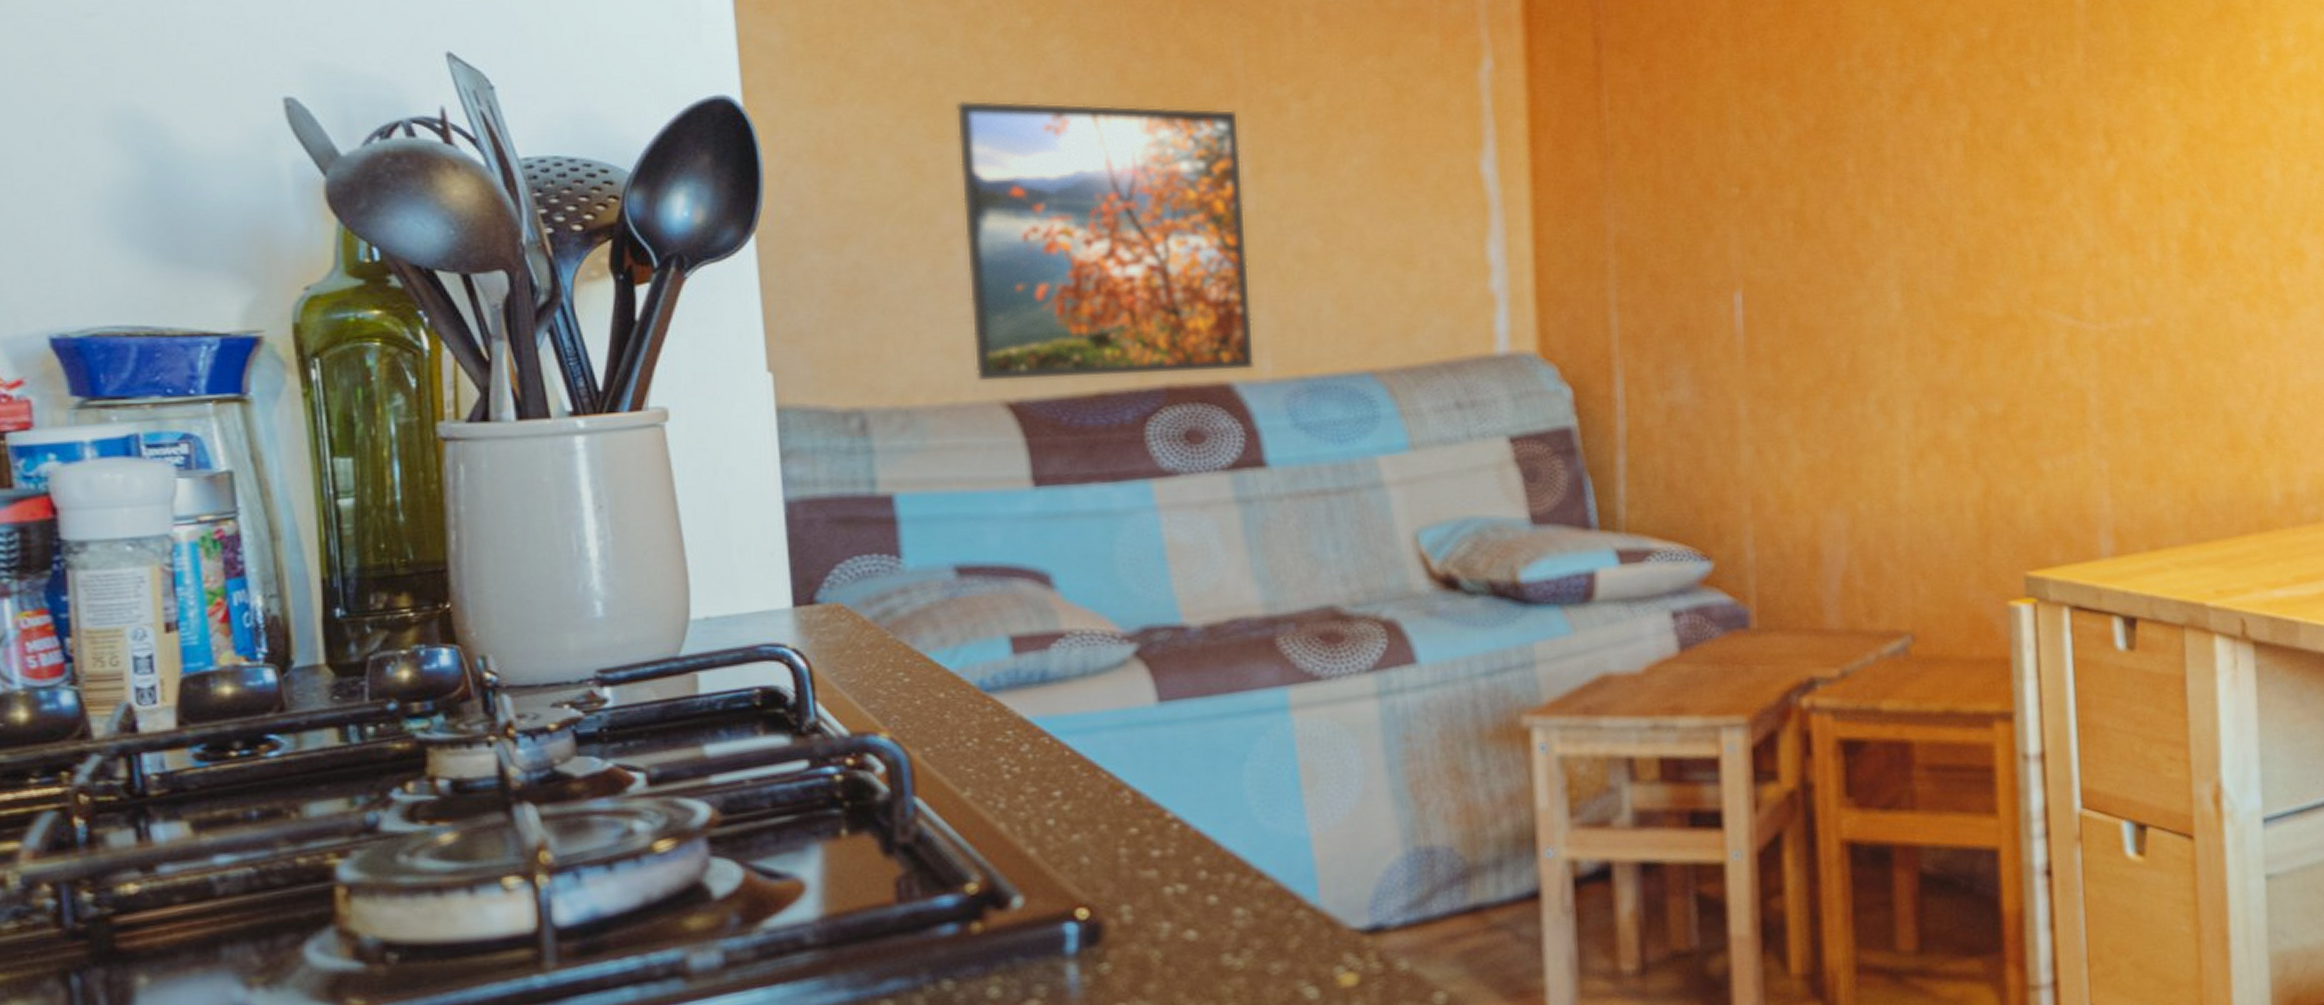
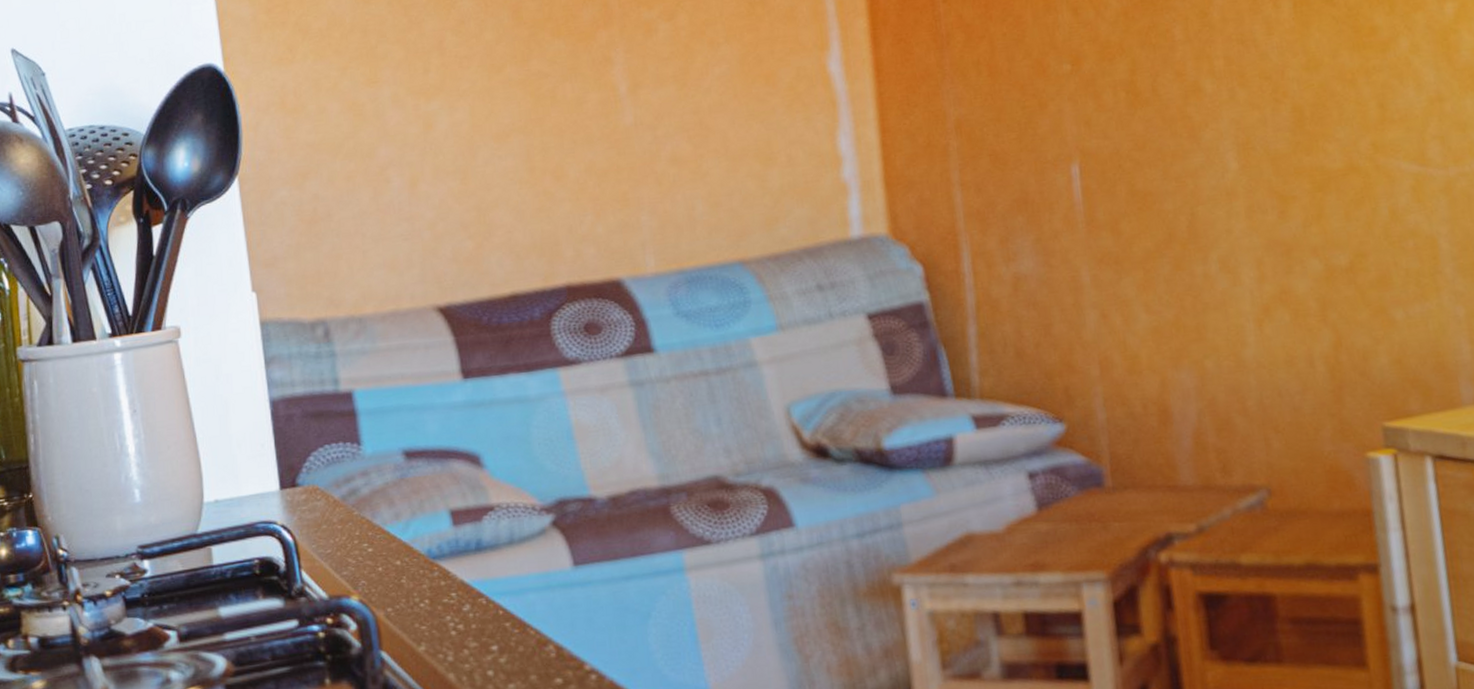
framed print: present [955,100,1255,383] -> none [385,35,640,291]

